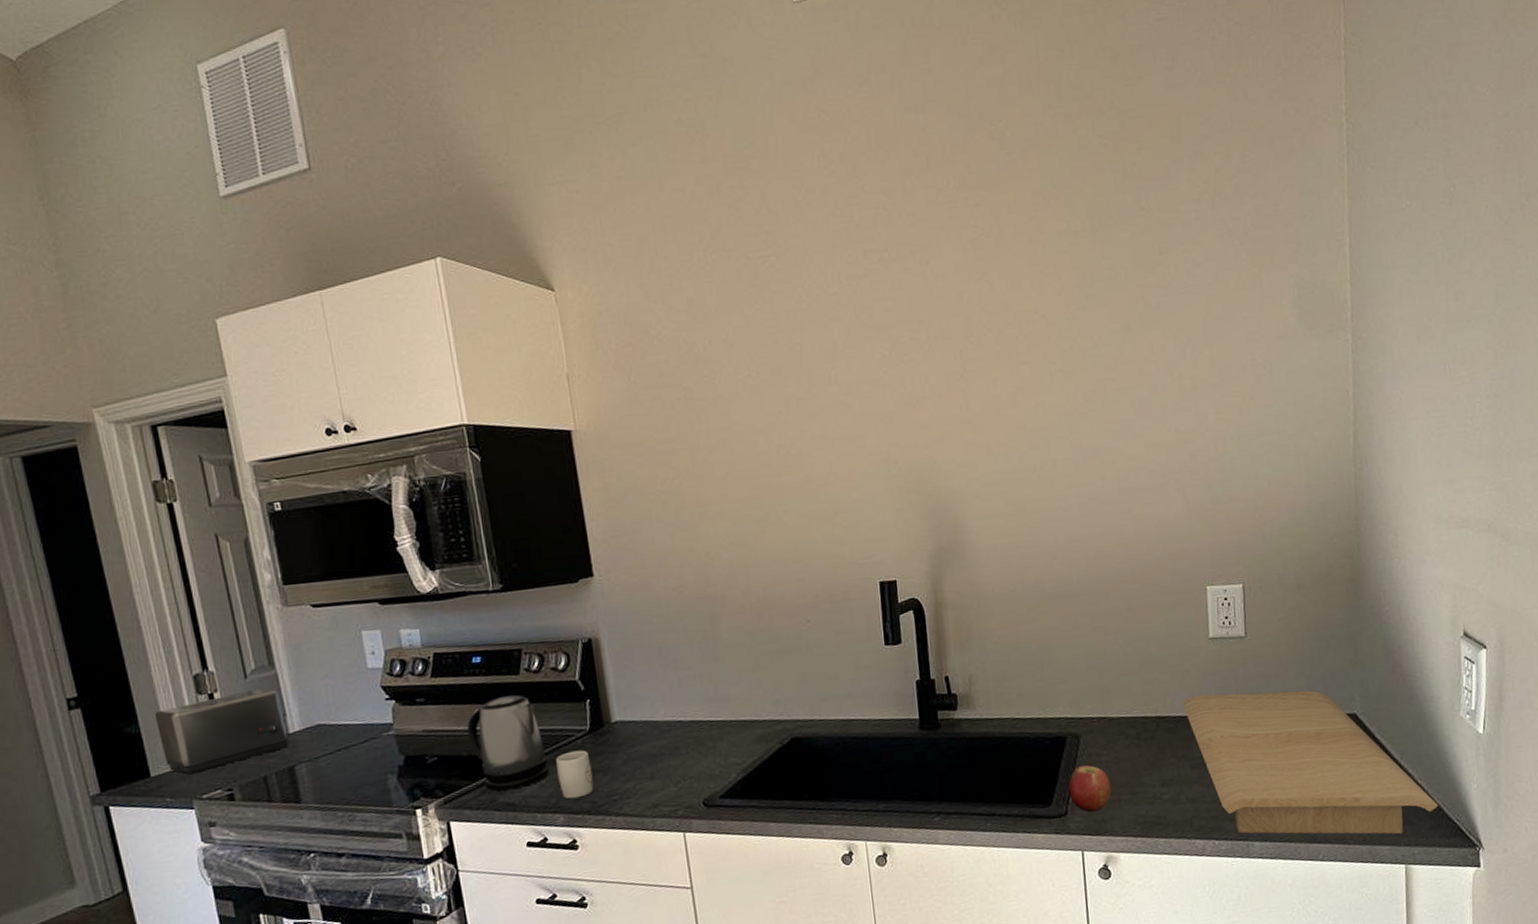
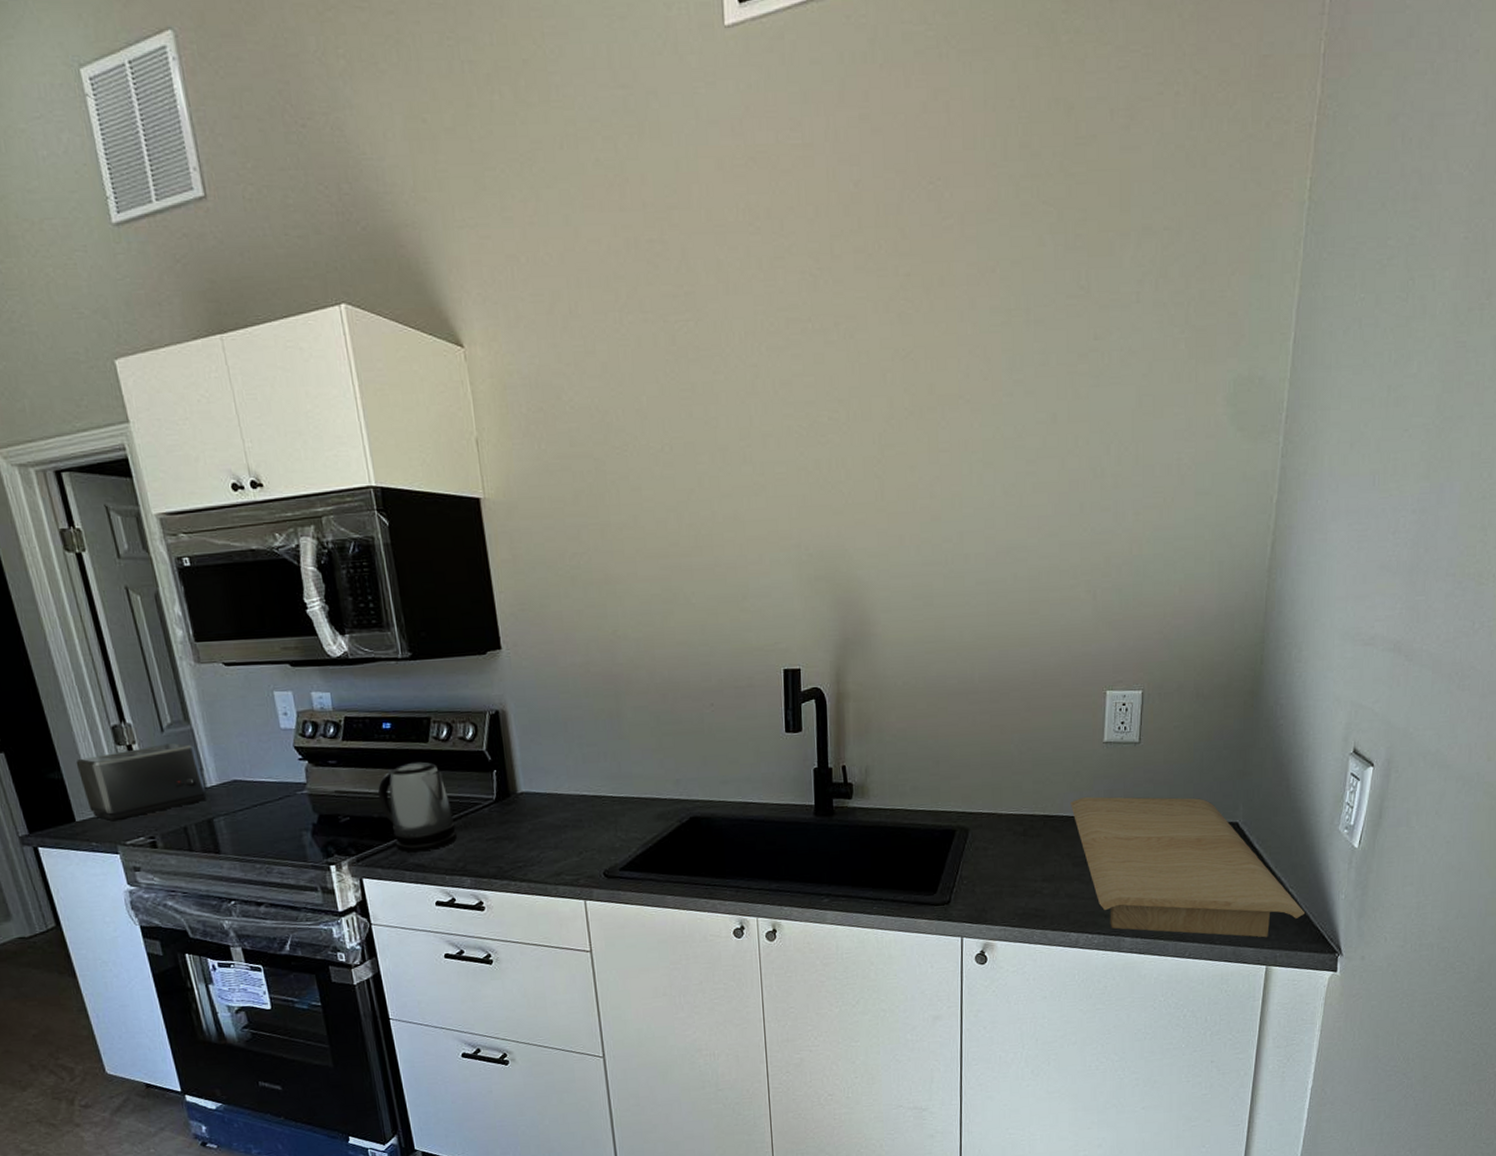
mug: present [556,750,594,799] -> none [463,818,500,864]
fruit: present [1068,765,1111,813] -> none [954,857,994,902]

